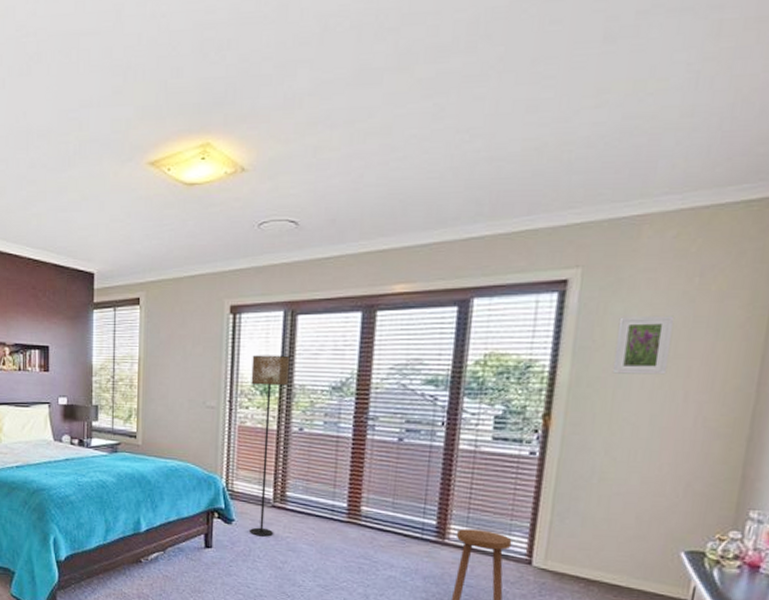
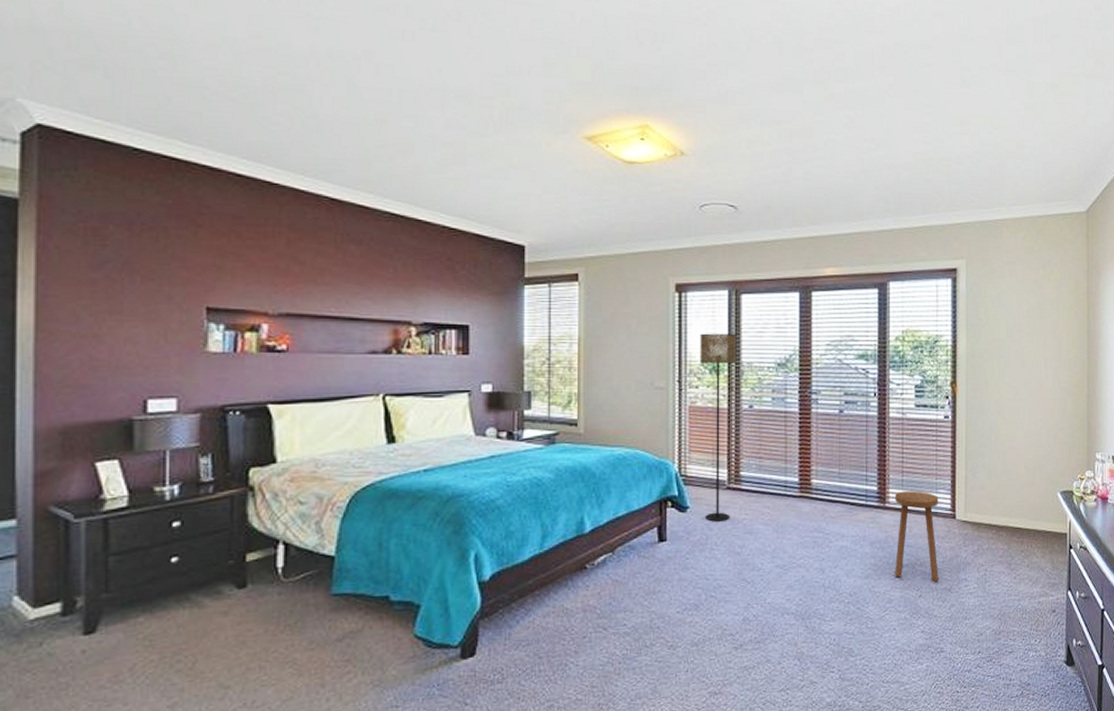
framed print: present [612,315,675,375] -> none [995,299,1031,346]

